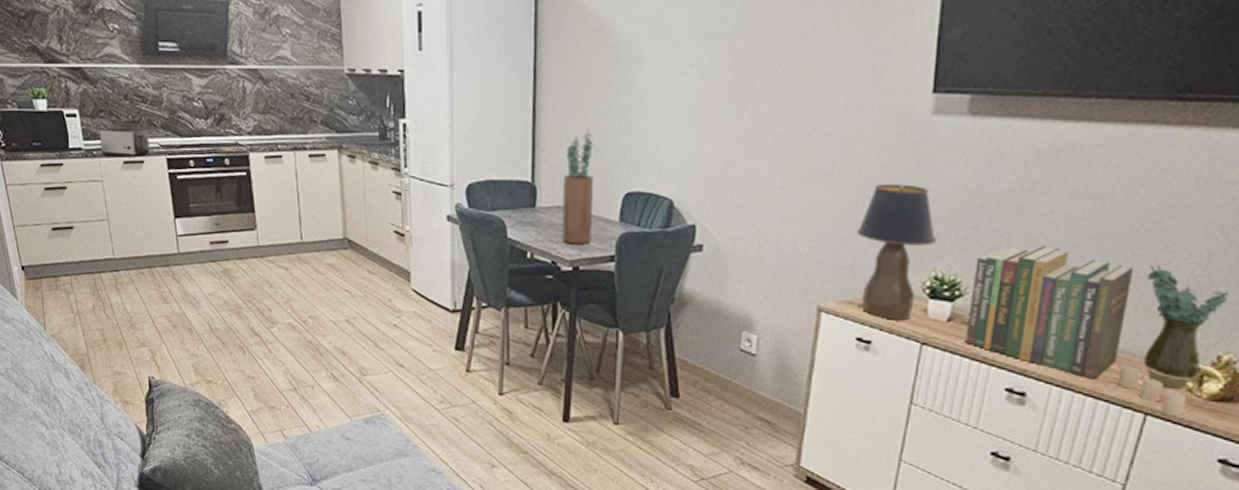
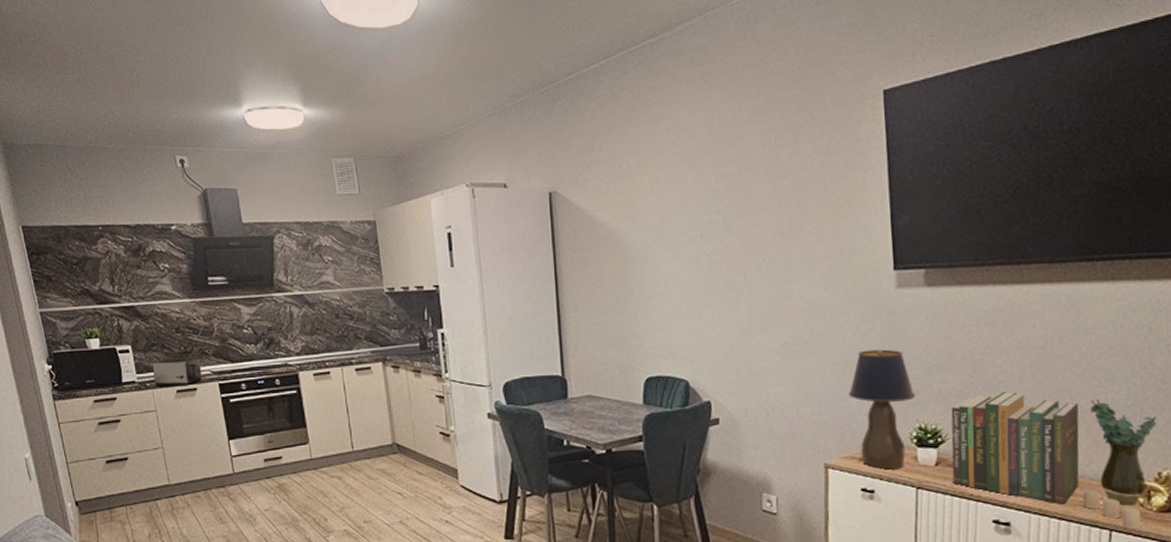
vase: present [561,128,594,245] -> none [590,324,621,429]

